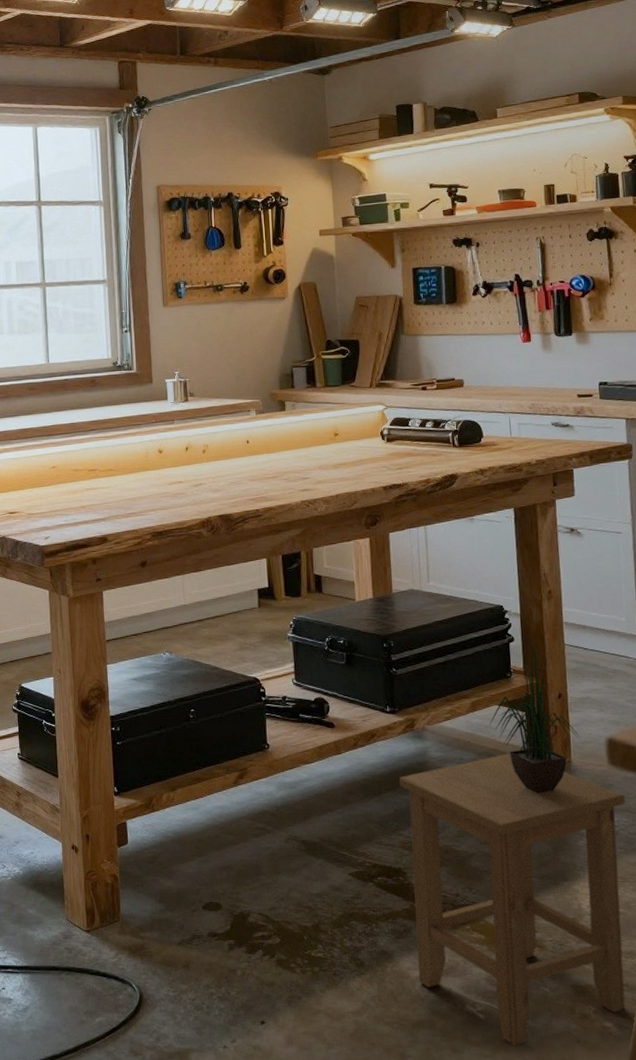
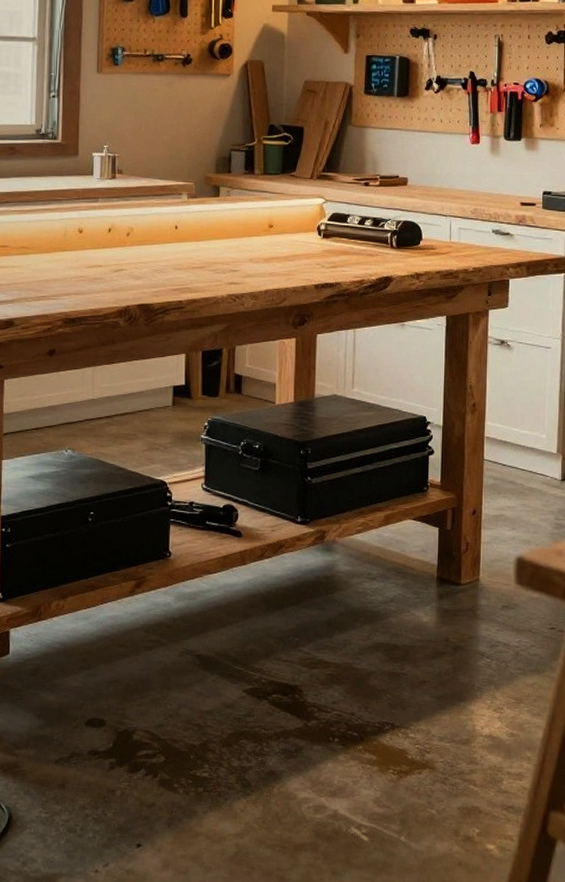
stool: present [399,753,626,1046] -> none [304,569,529,869]
potted plant: present [489,641,580,794] -> none [401,454,490,612]

